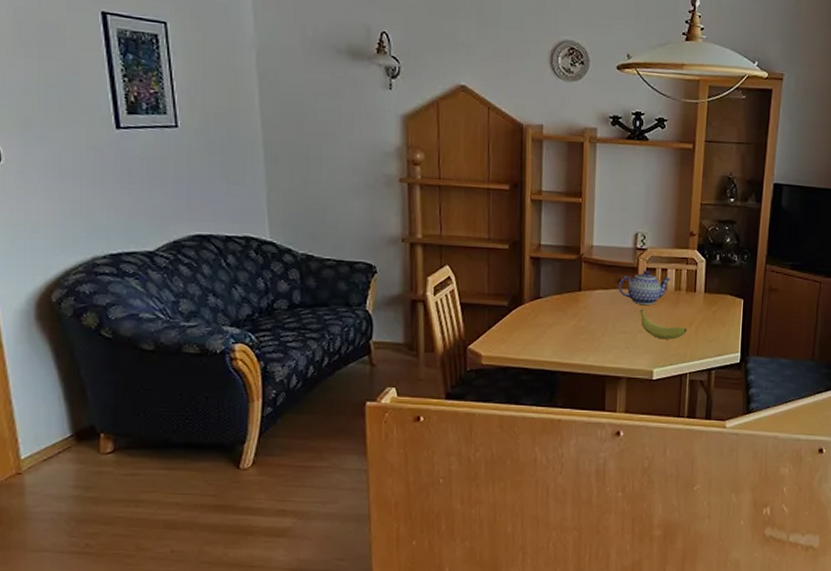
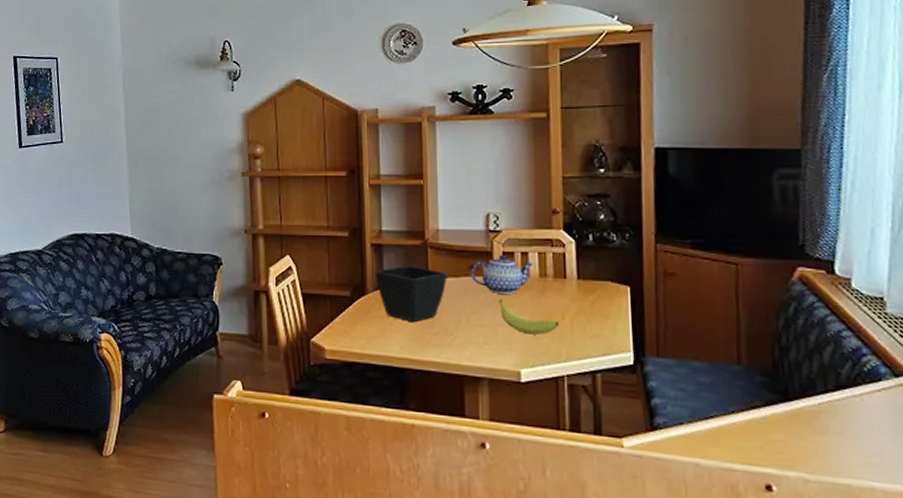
flower pot: none [532,277,598,329] -> present [375,265,447,322]

